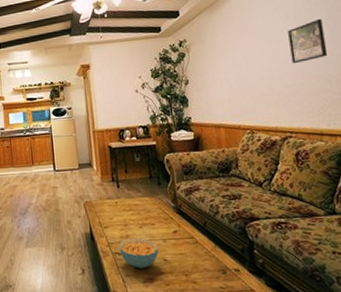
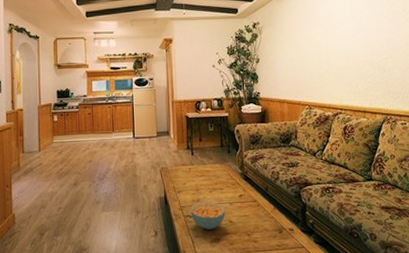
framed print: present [288,18,327,64] -> none [343,12,372,50]

